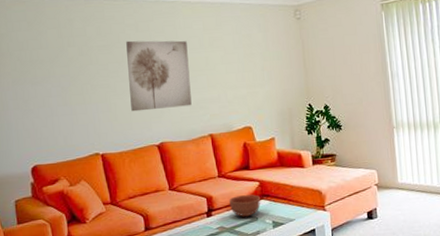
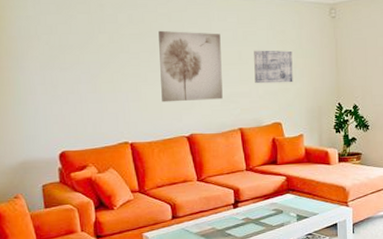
wall art: none [221,54,262,89] -> present [254,50,293,84]
bowl: present [228,194,260,217] -> none [255,188,286,210]

